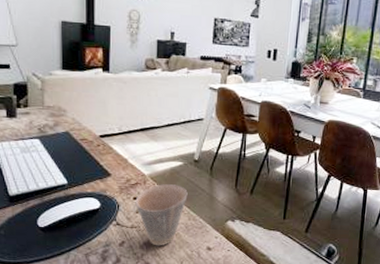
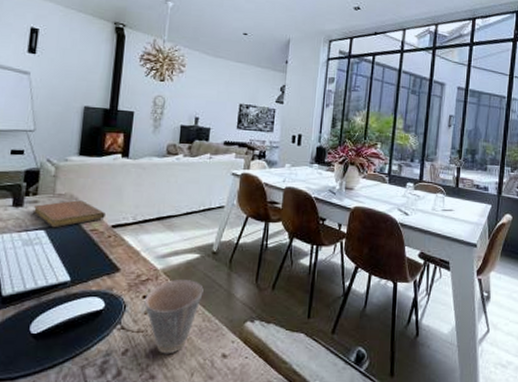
notebook: none [25,112,93,137] -> present [32,200,106,228]

